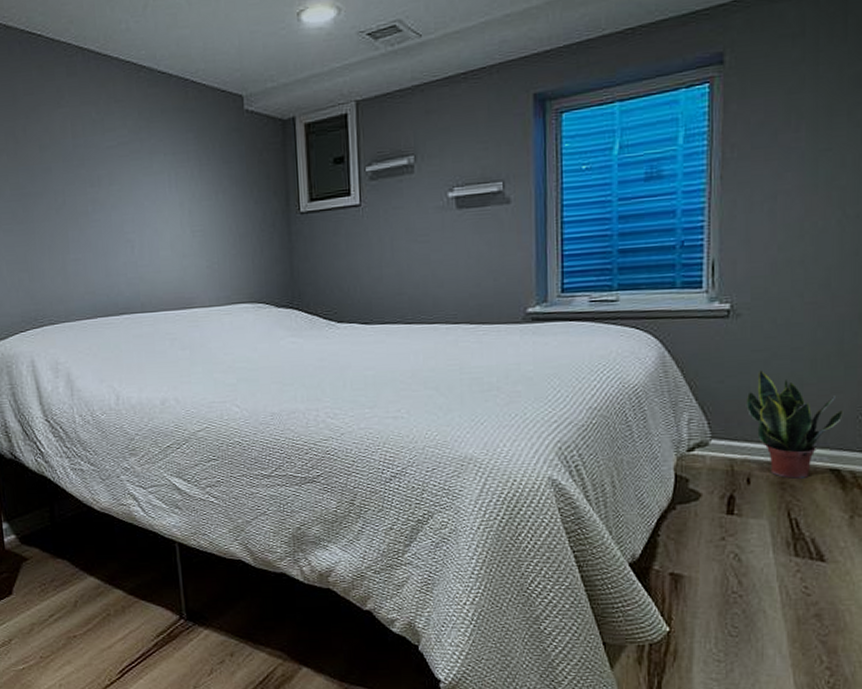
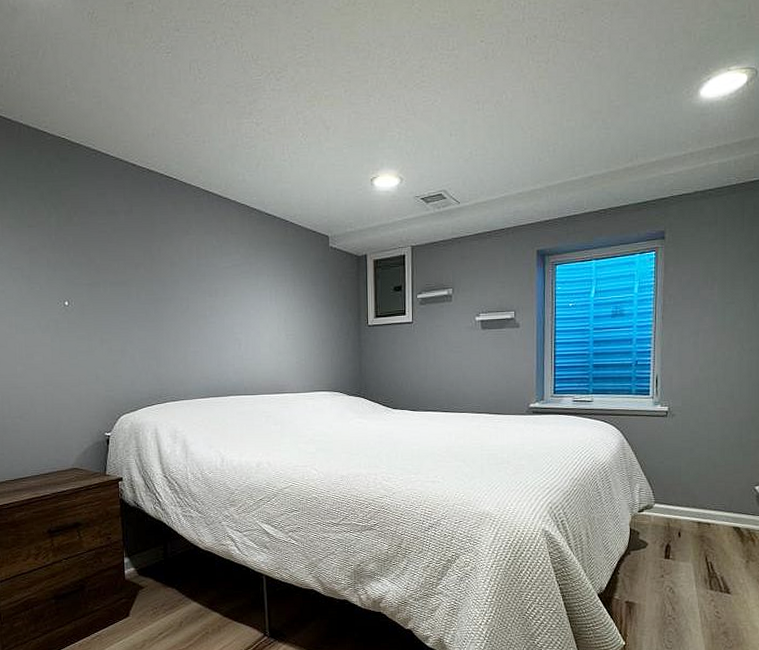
potted plant: present [746,371,844,479] -> none [678,455,742,533]

